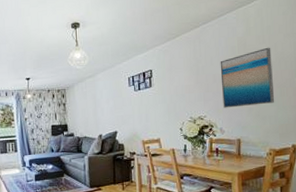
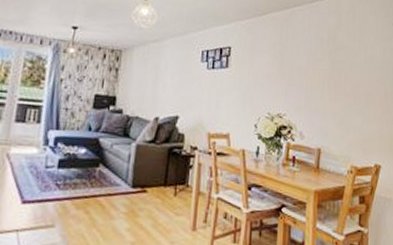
wall art: present [220,47,275,108] -> none [306,47,361,112]

